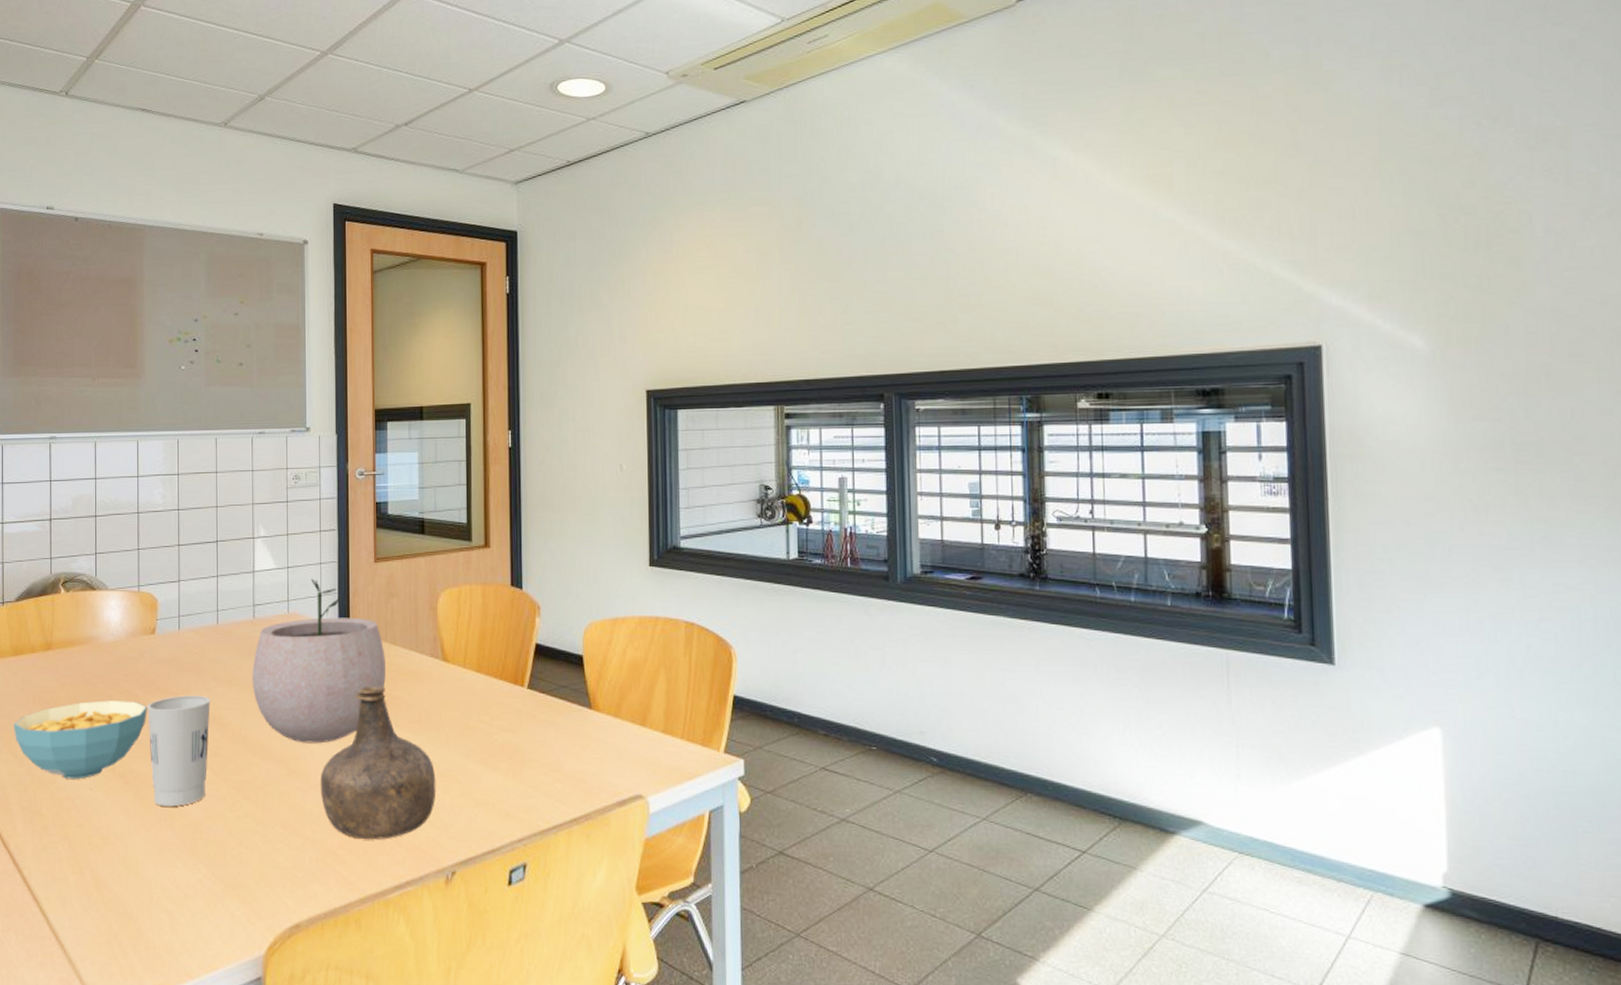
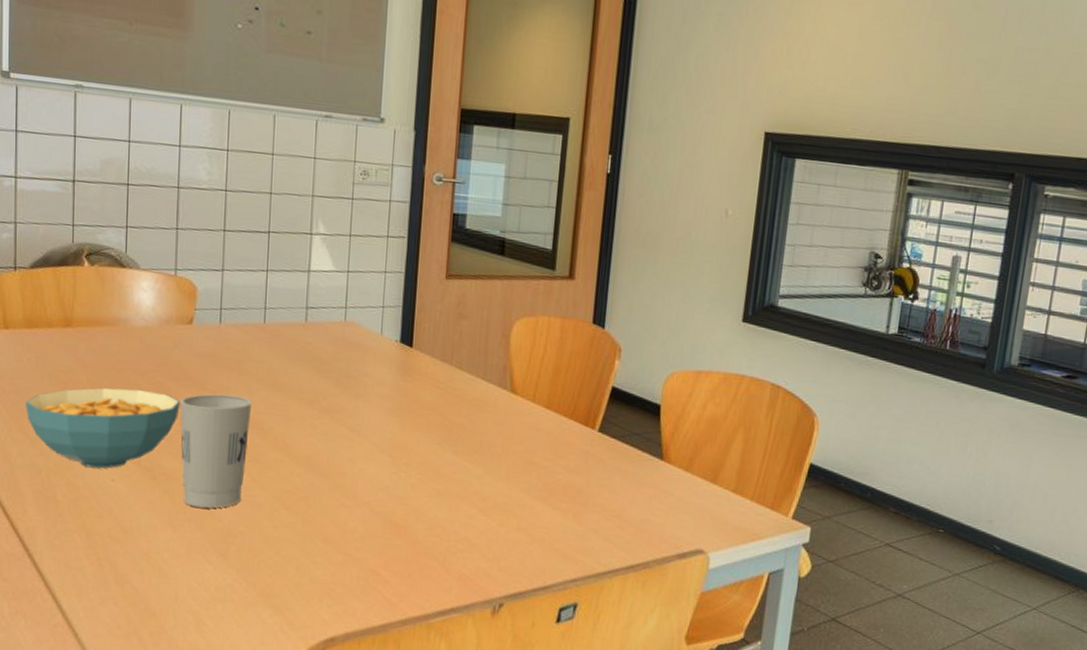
plant pot: present [252,578,386,744] -> none [299,287,449,462]
bottle: present [320,686,436,840] -> none [367,408,492,565]

